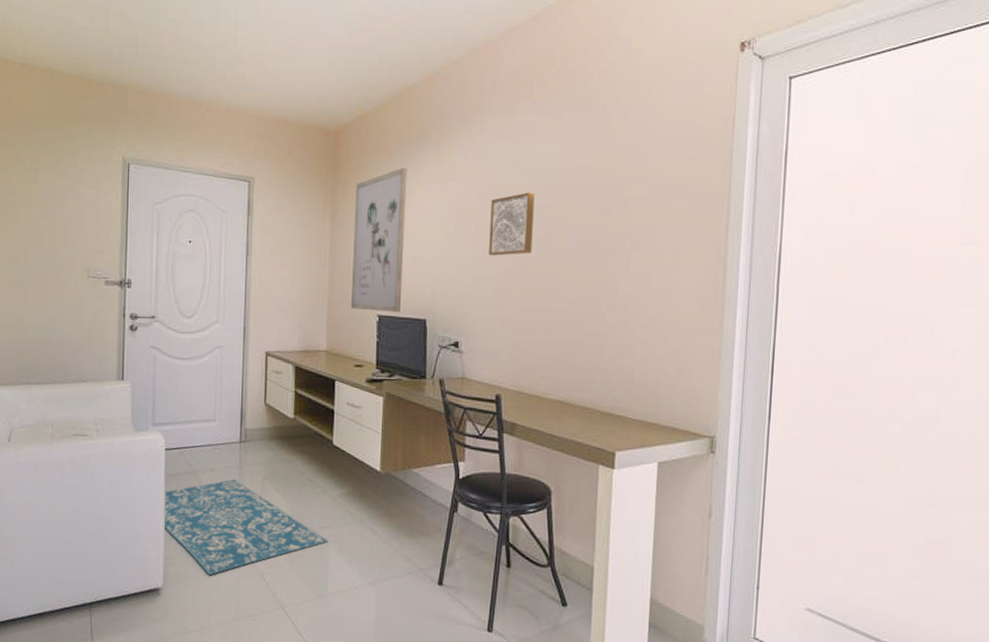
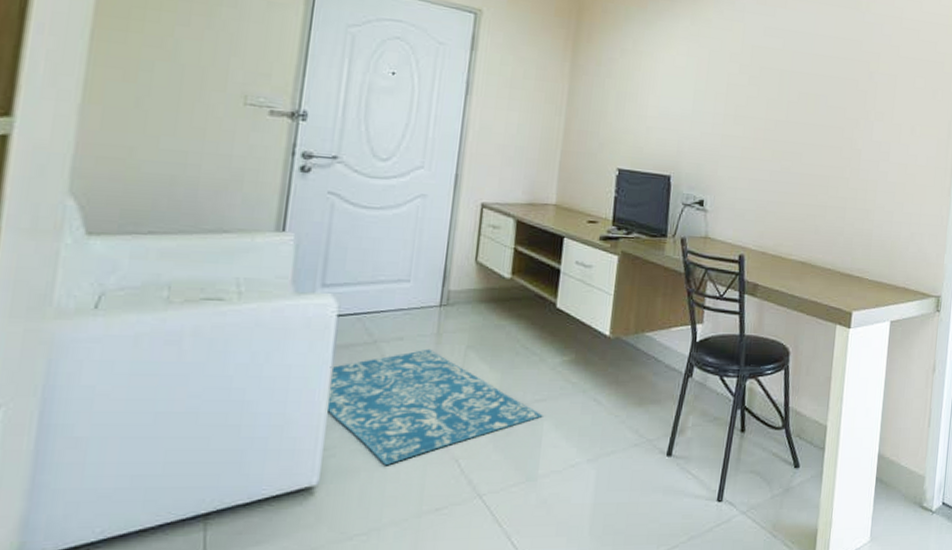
wall art: present [351,167,408,312] -> none [588,18,660,167]
wall art: present [489,192,535,256] -> none [739,56,788,117]

